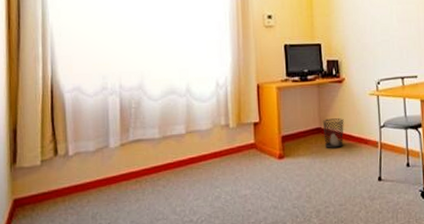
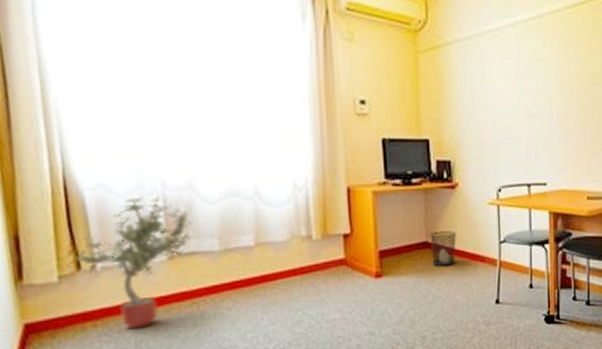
potted tree: none [54,95,140,204] -> present [75,196,193,329]

